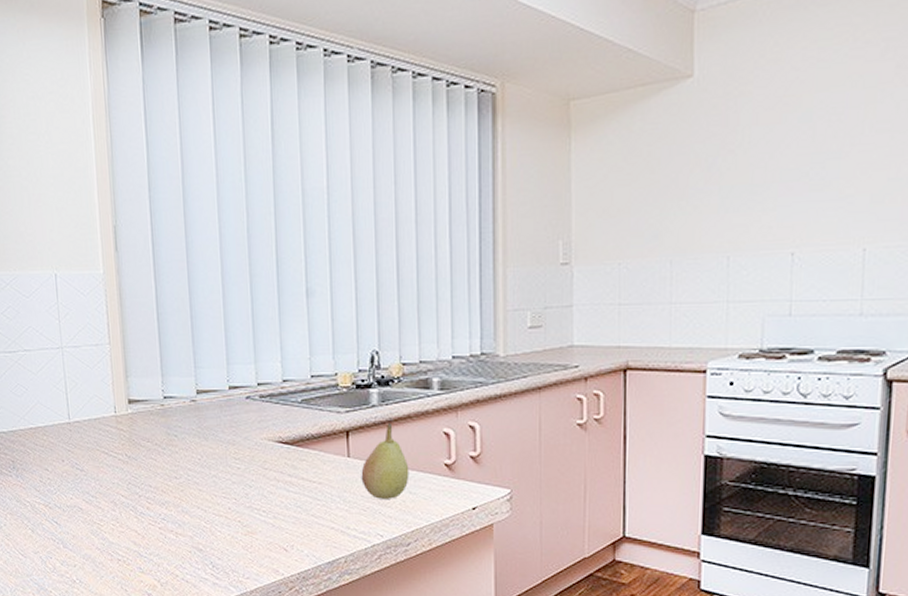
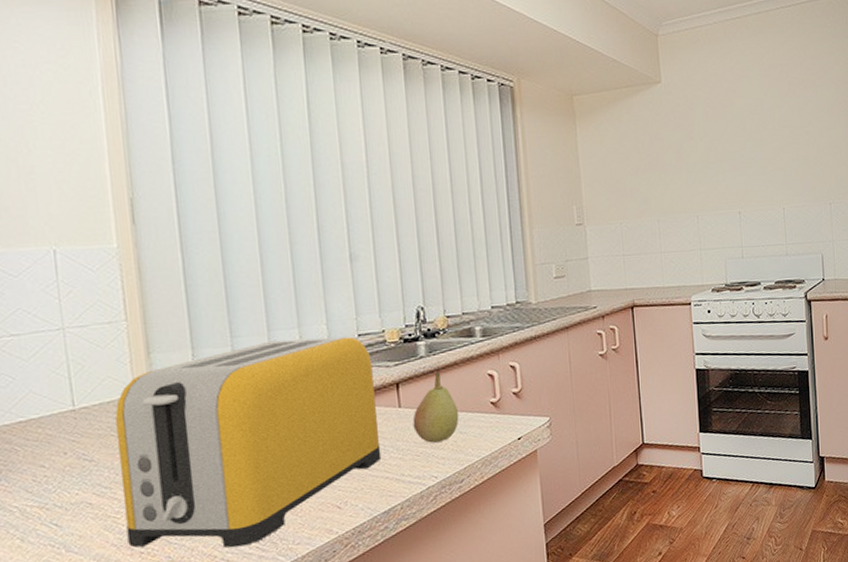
toaster: none [100,375,328,571] -> present [115,337,382,548]

